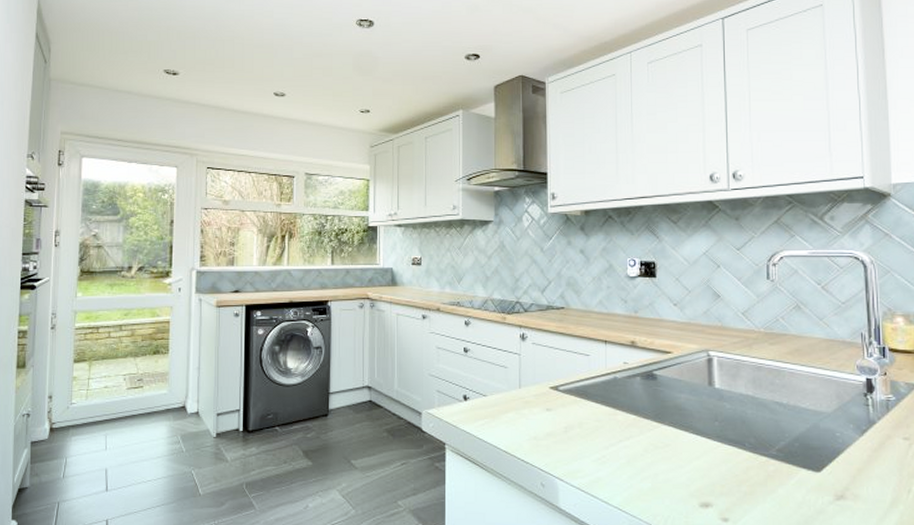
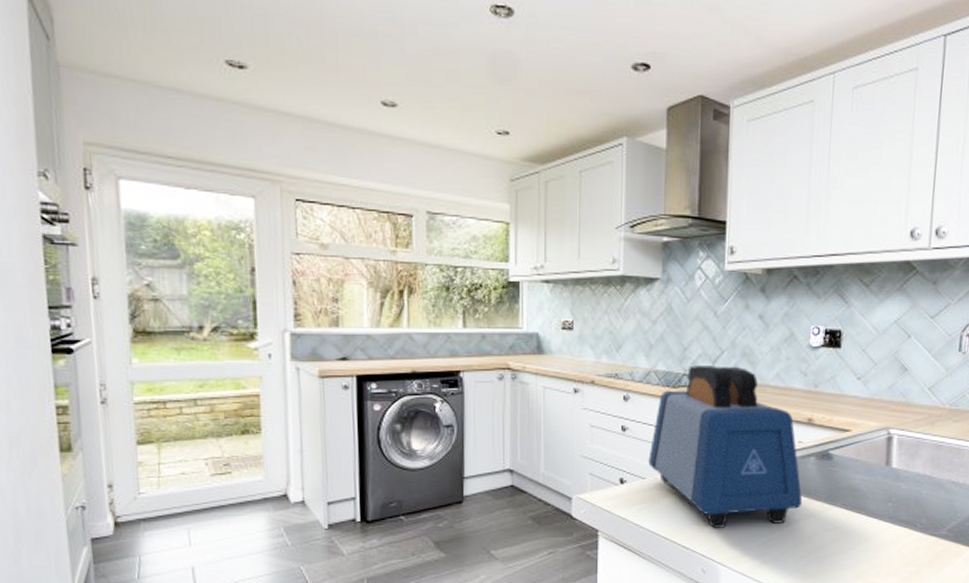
toaster: none [488,294,632,443] -> present [648,365,803,528]

